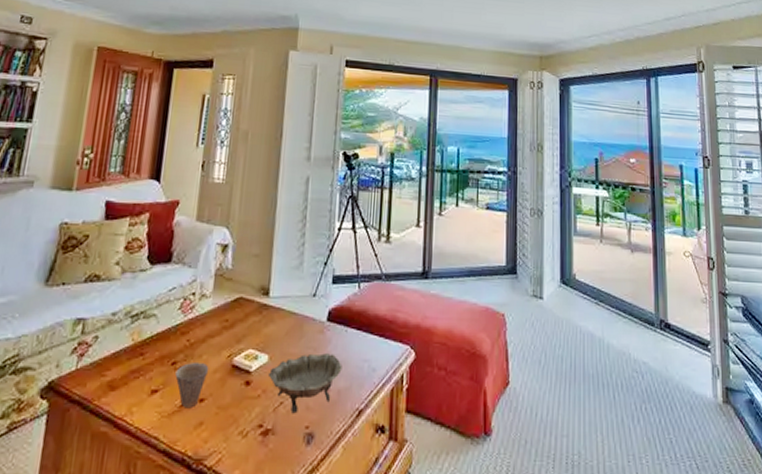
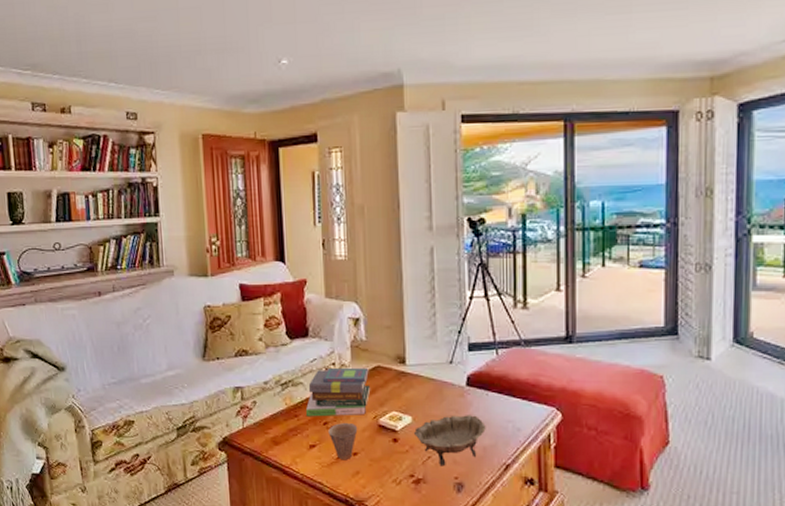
books: none [154,297,230,356] -> present [306,367,371,417]

